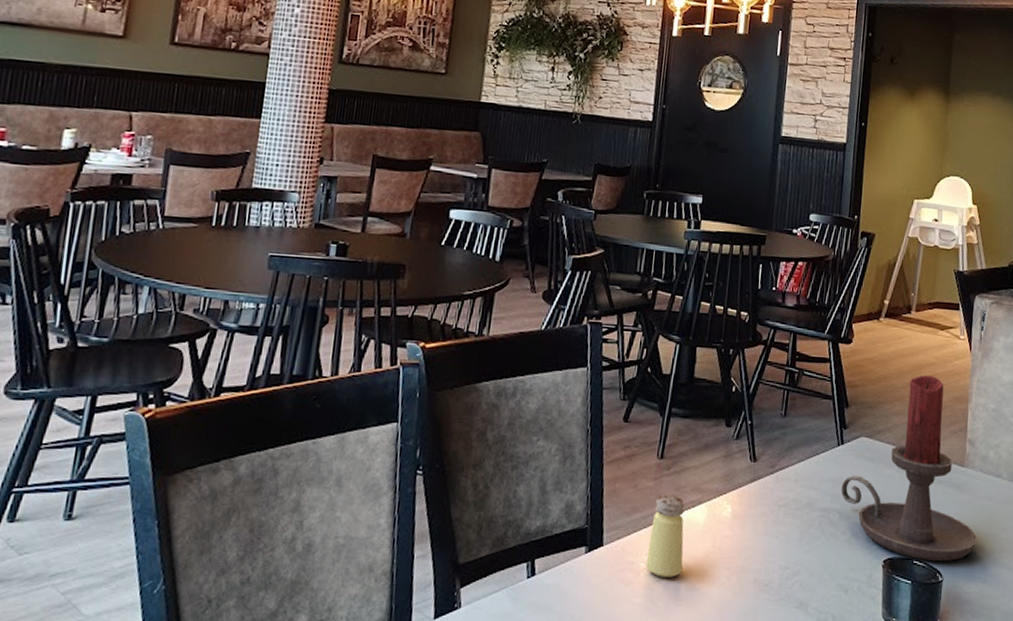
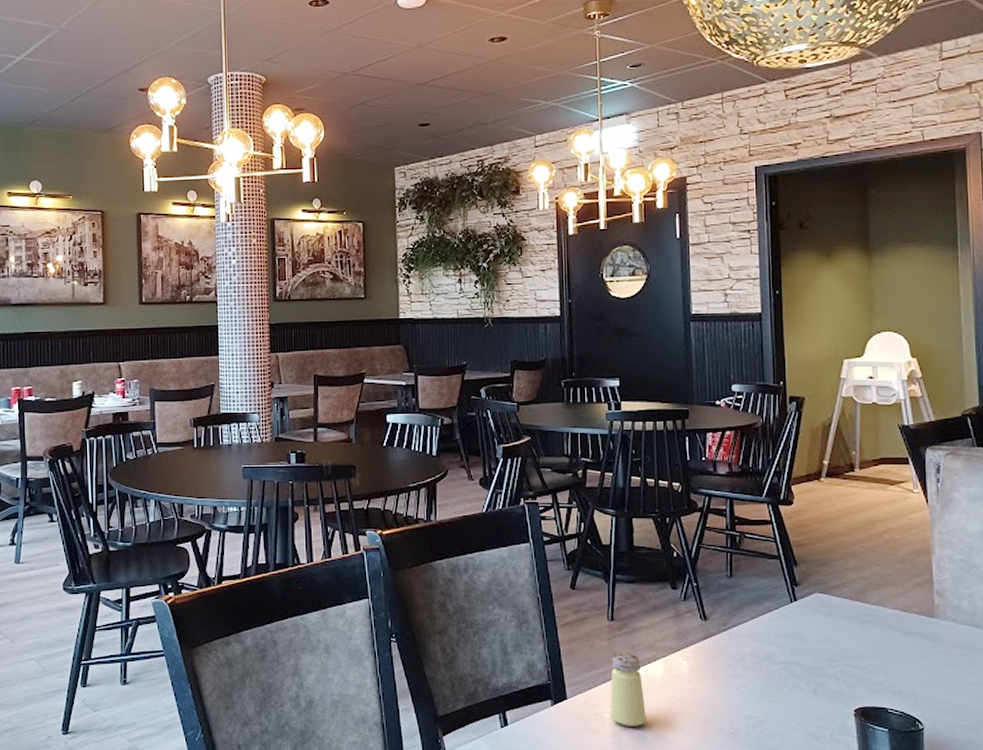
candle holder: present [840,375,978,561] -> none [799,531,959,709]

